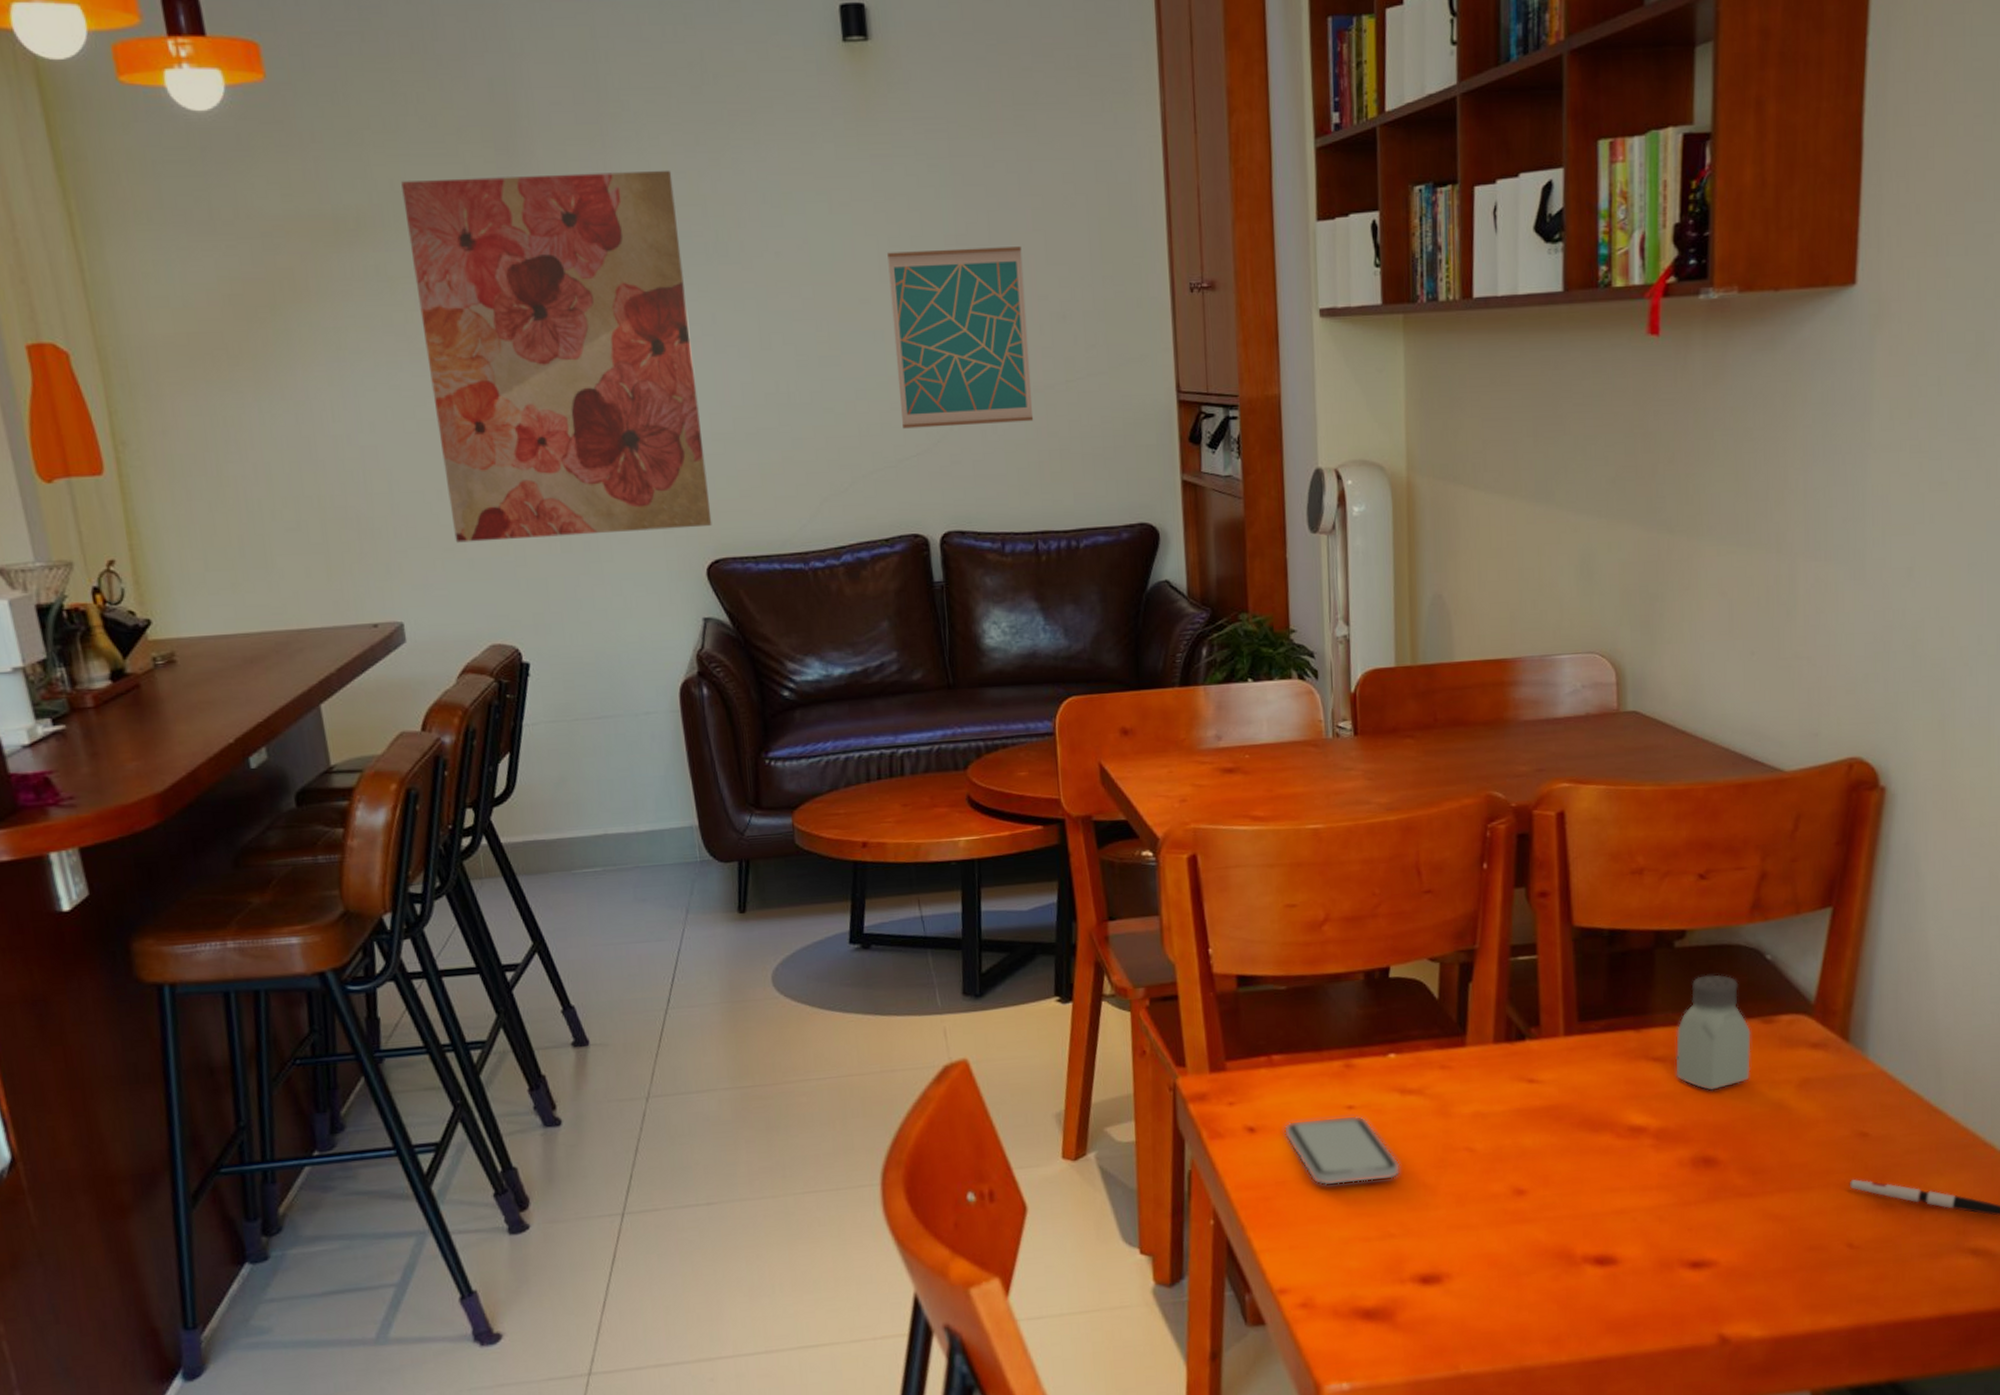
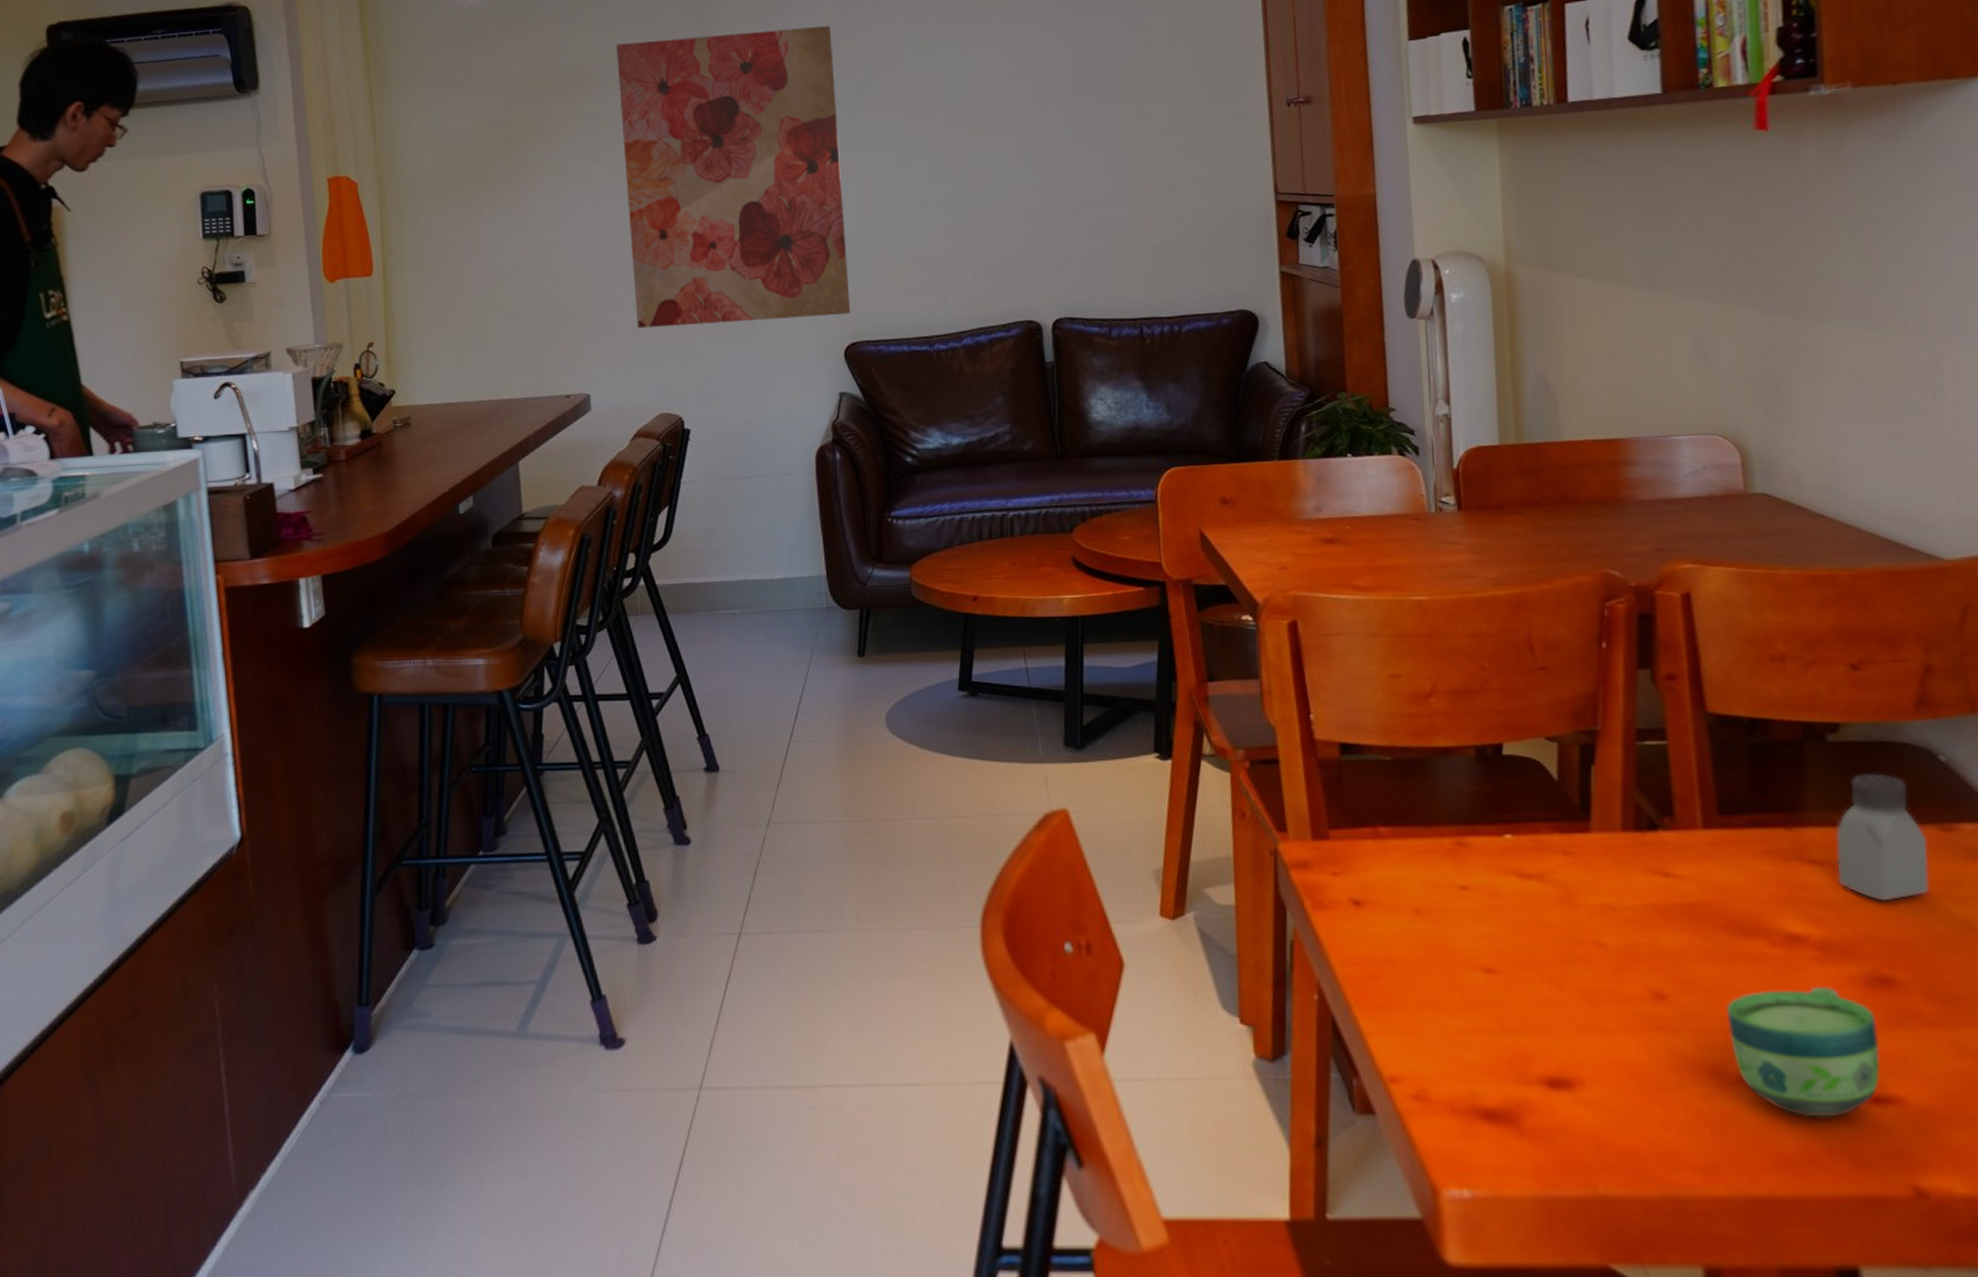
wall art: present [887,246,1034,429] -> none [1011,74,1140,230]
smartphone: present [1283,1115,1401,1187] -> none [1391,896,1522,970]
cup: none [1575,1170,1700,1286] -> present [1726,986,1880,1117]

